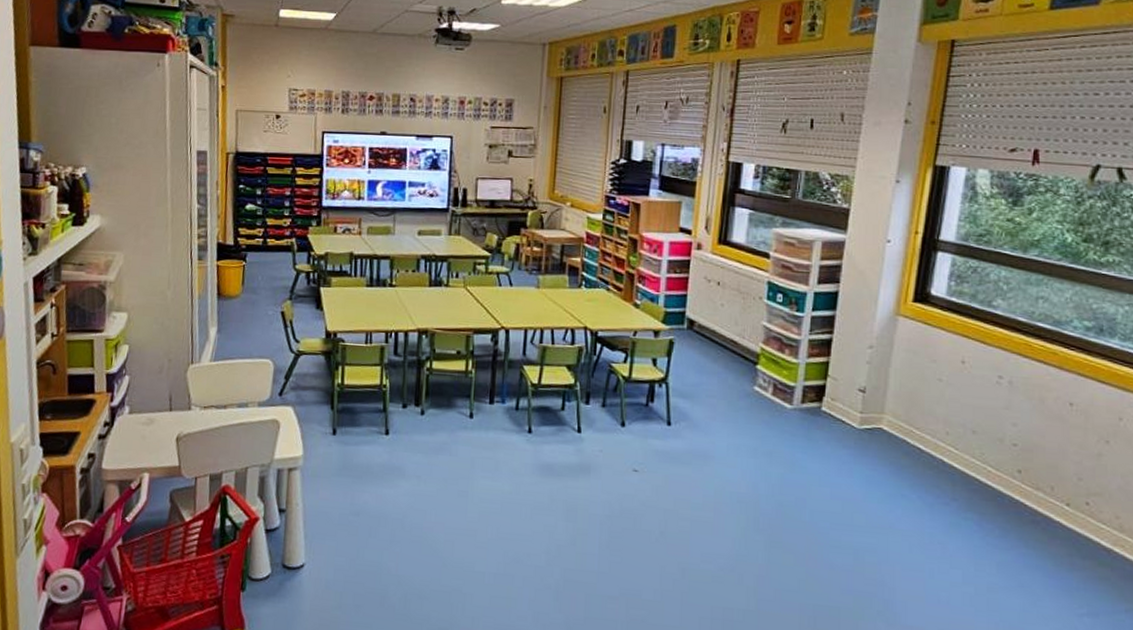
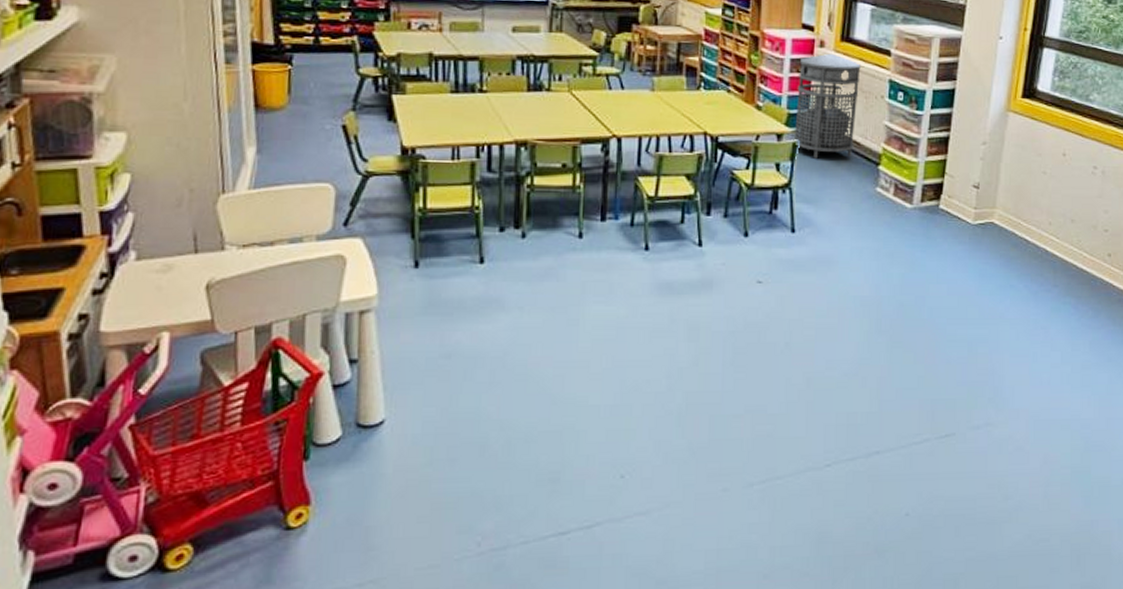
trash can: none [670,255,738,356] -> present [793,53,861,159]

